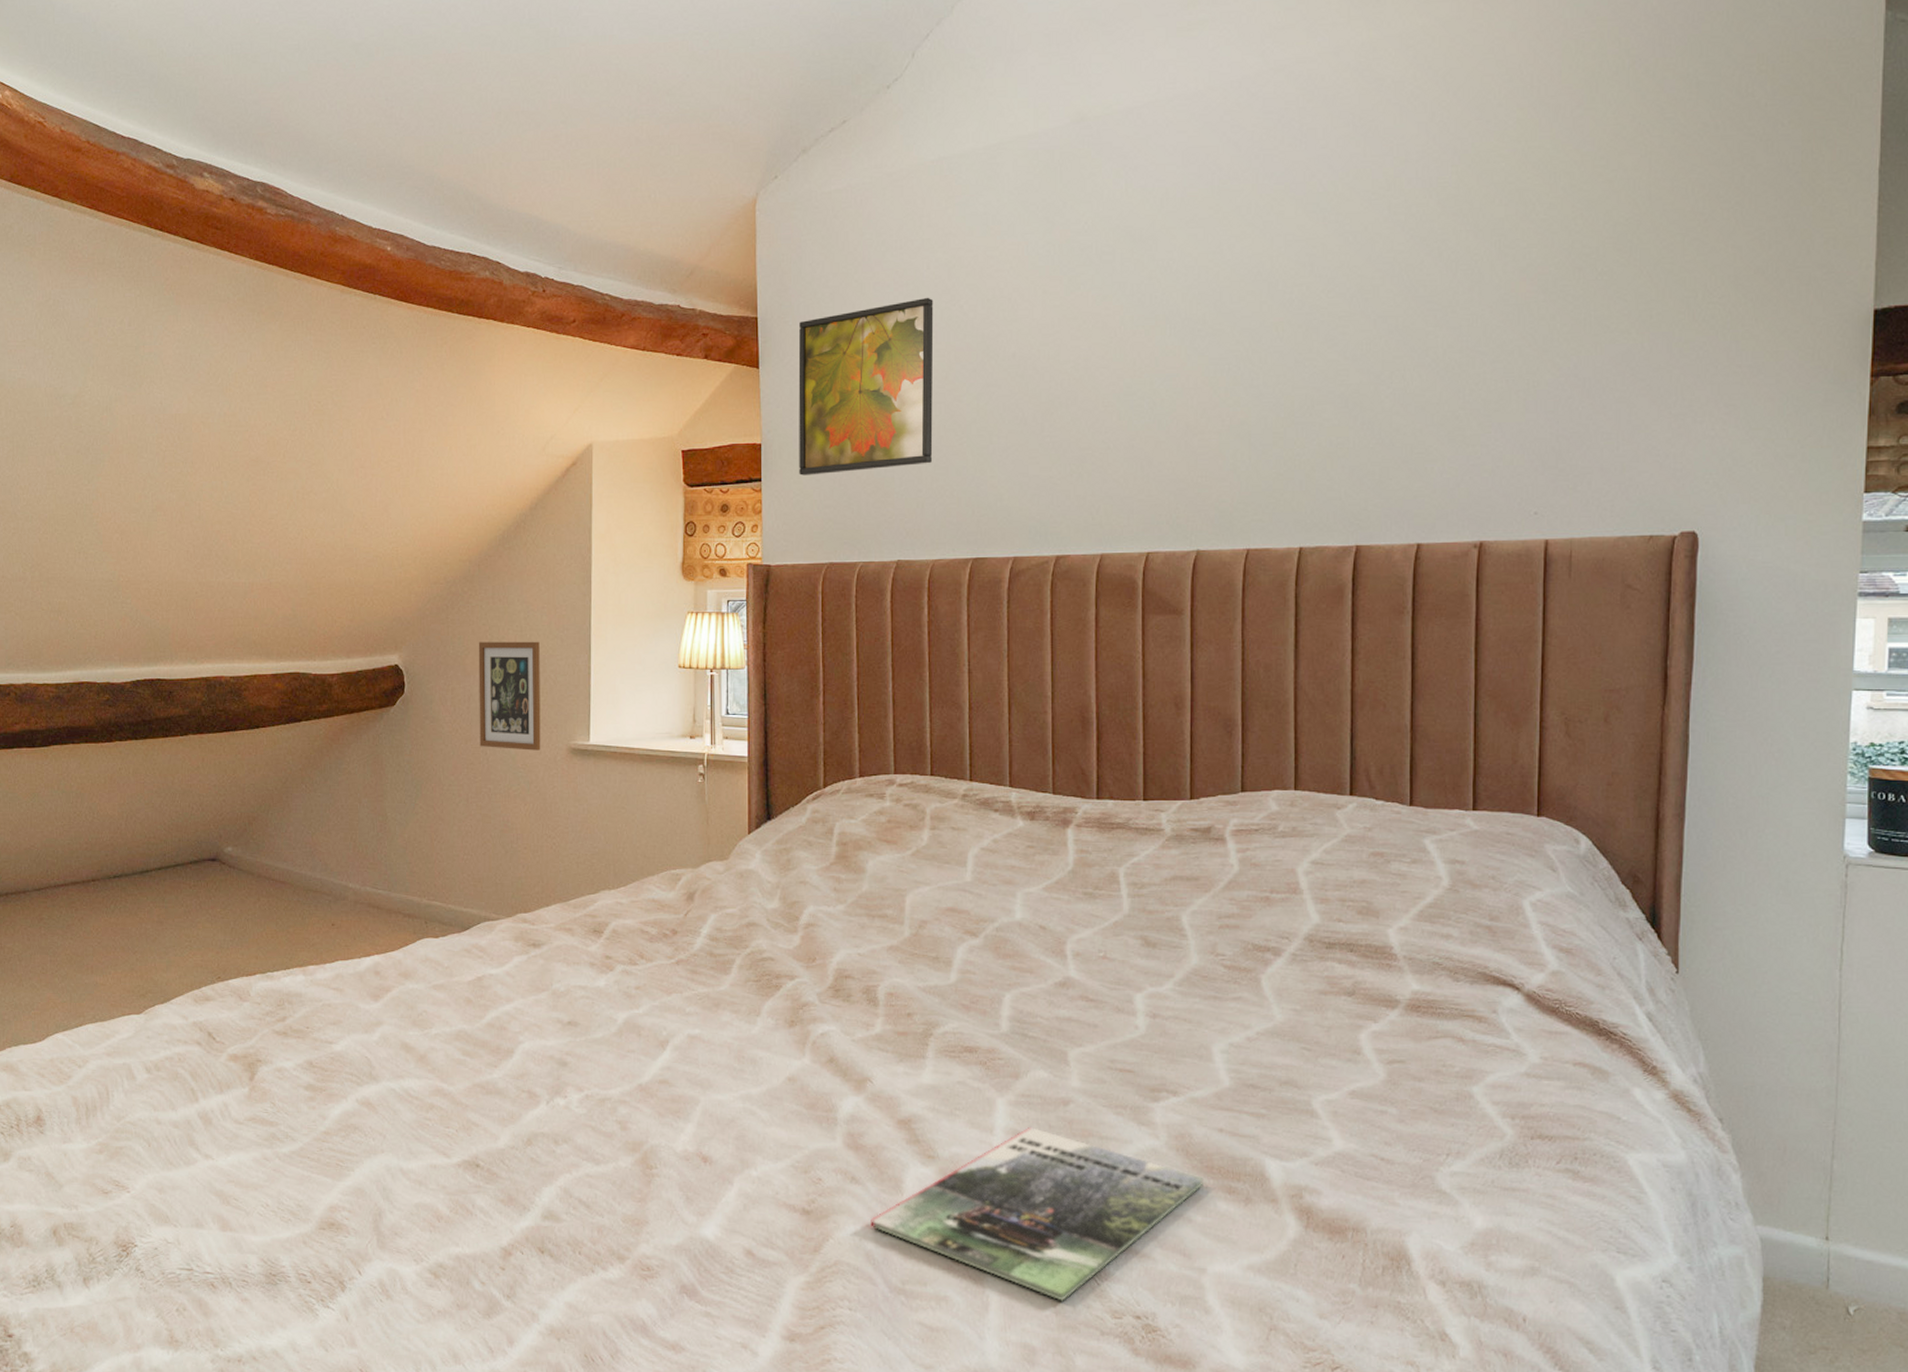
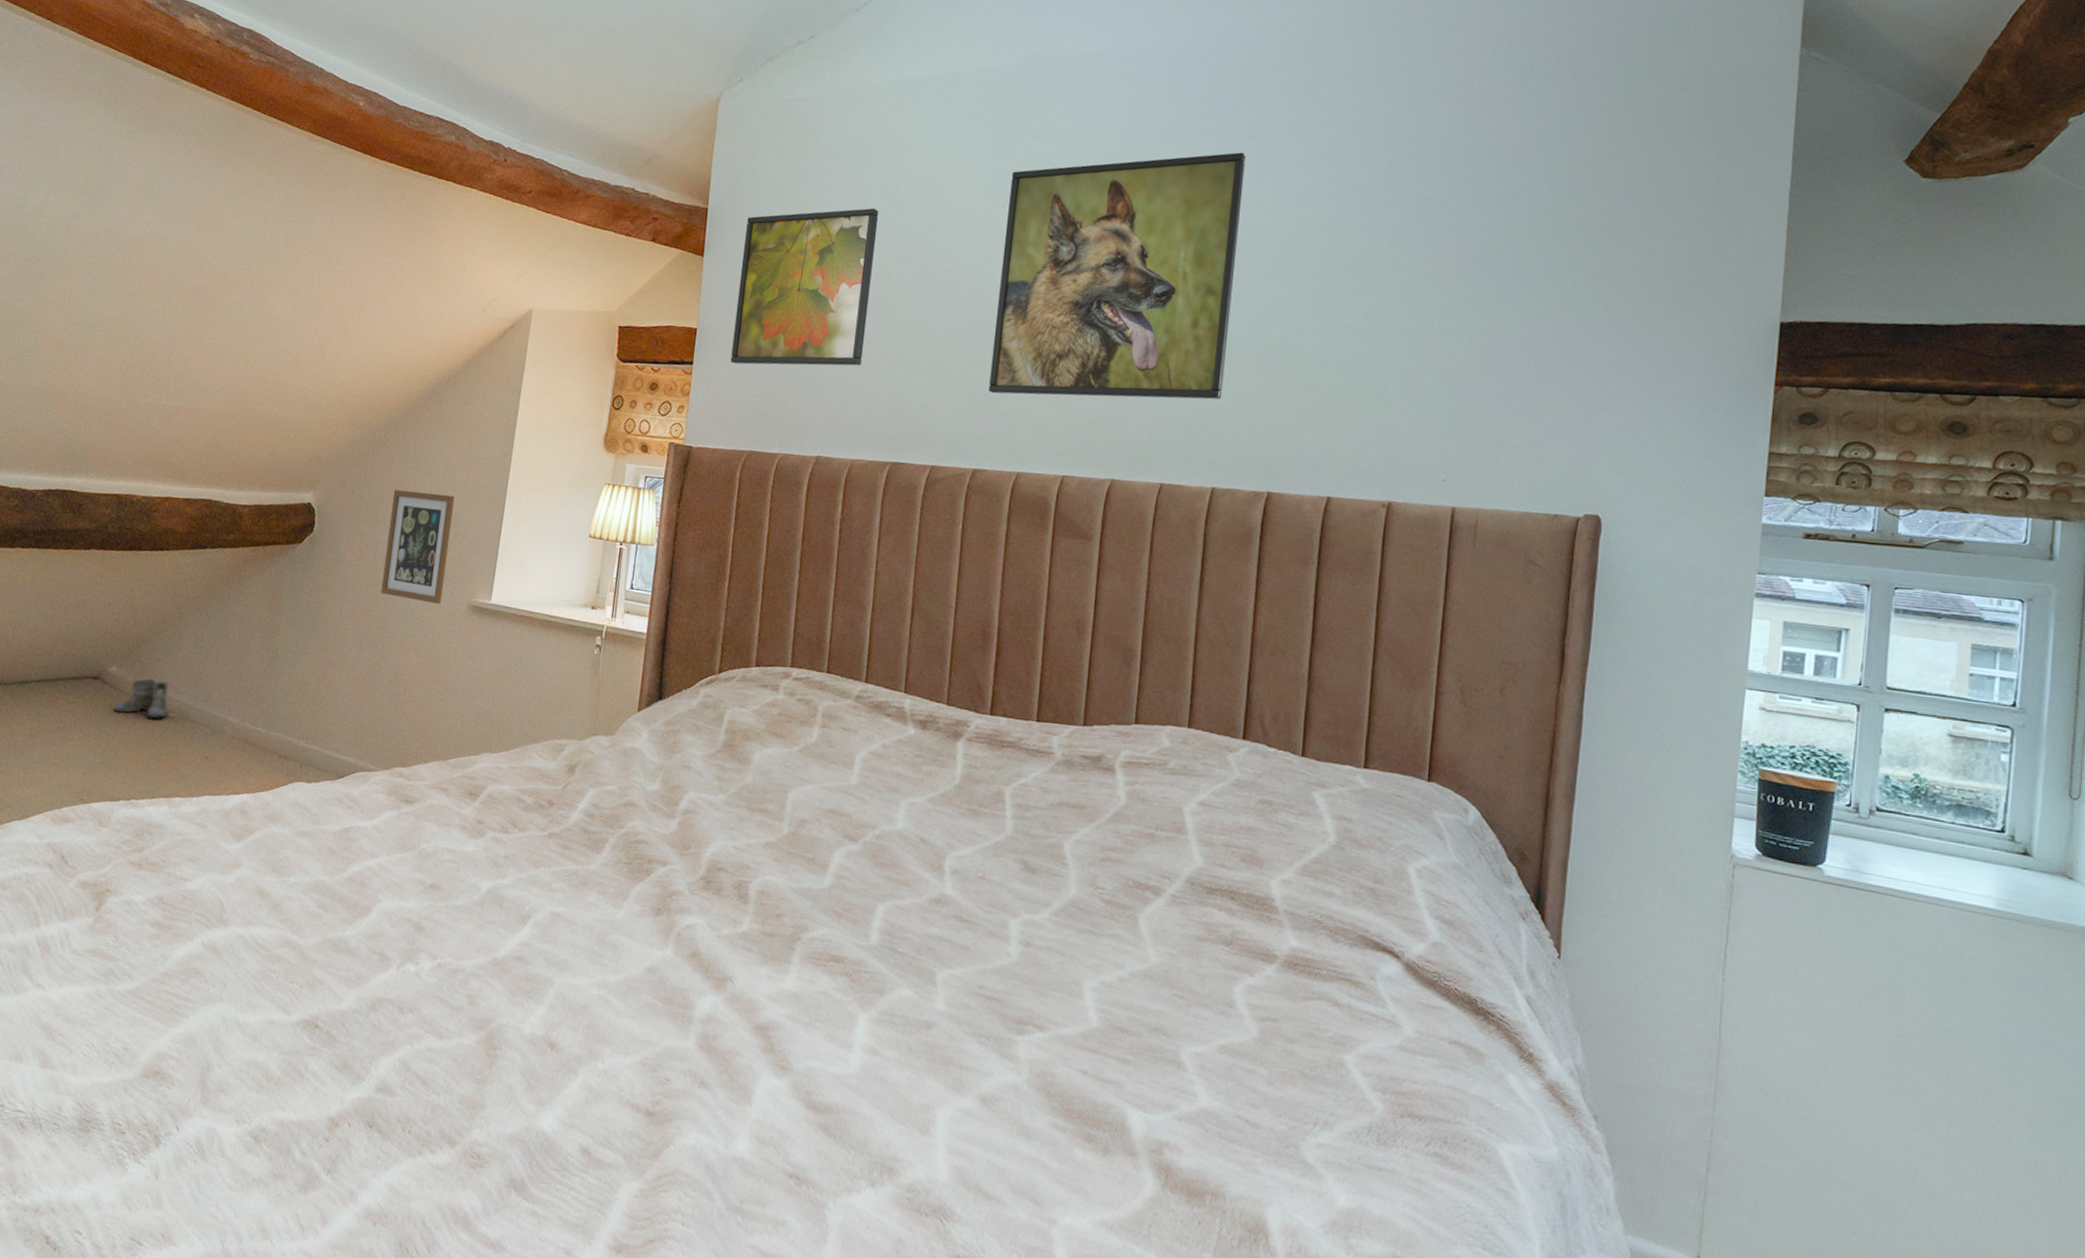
boots: none [236,854,290,893] -> present [113,678,169,719]
magazine: present [871,1127,1205,1301] -> none [714,1048,1064,1240]
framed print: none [1064,194,1307,477] -> present [989,152,1246,400]

